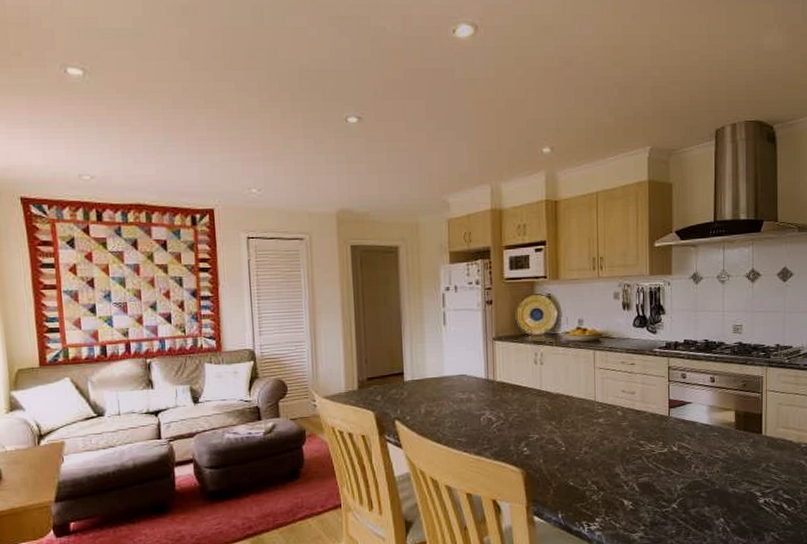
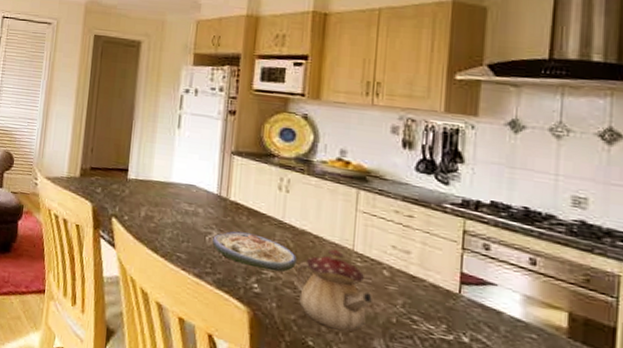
soup: none [486,406,555,434] -> present [212,231,298,272]
teapot: none [556,403,613,468] -> present [296,249,374,332]

